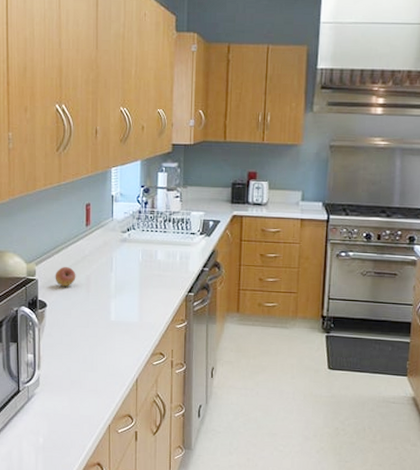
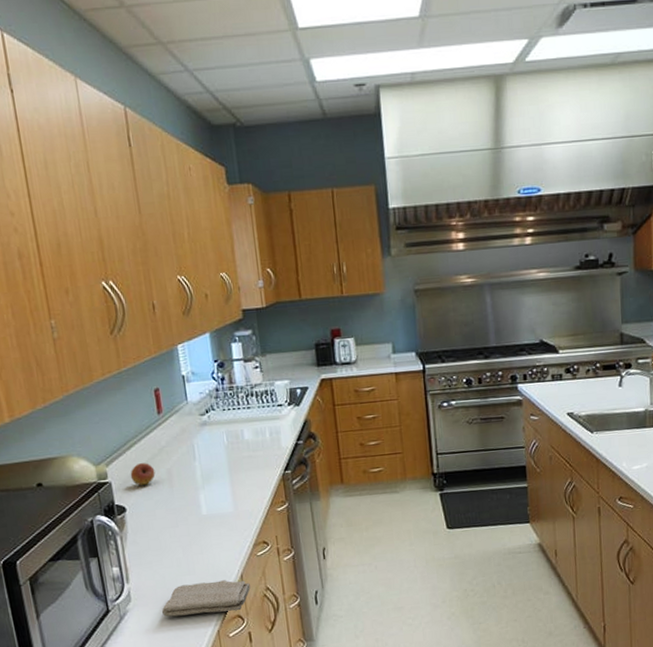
washcloth: none [64,379,143,411] -> present [162,580,251,617]

